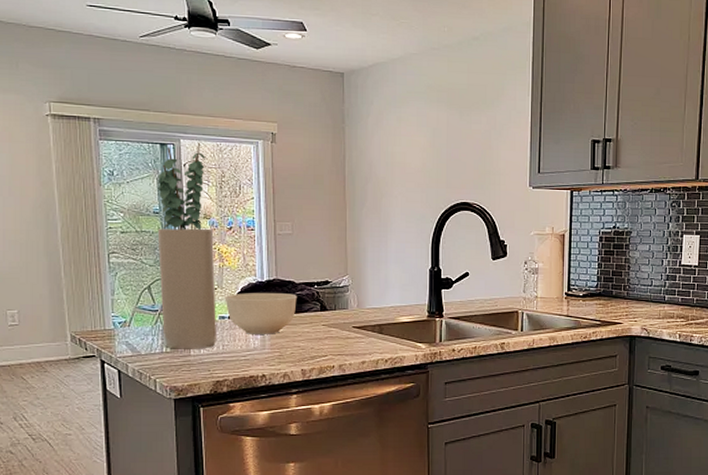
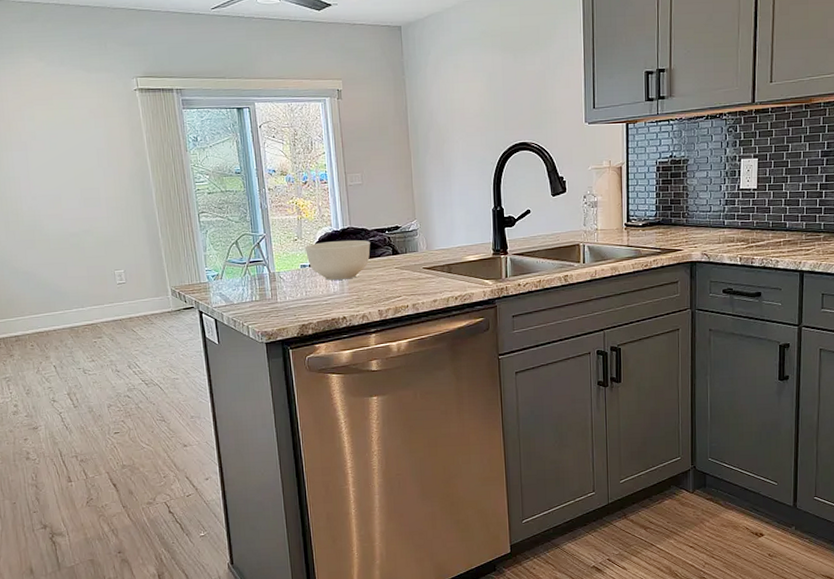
vase: present [157,142,216,349] -> none [237,103,300,298]

